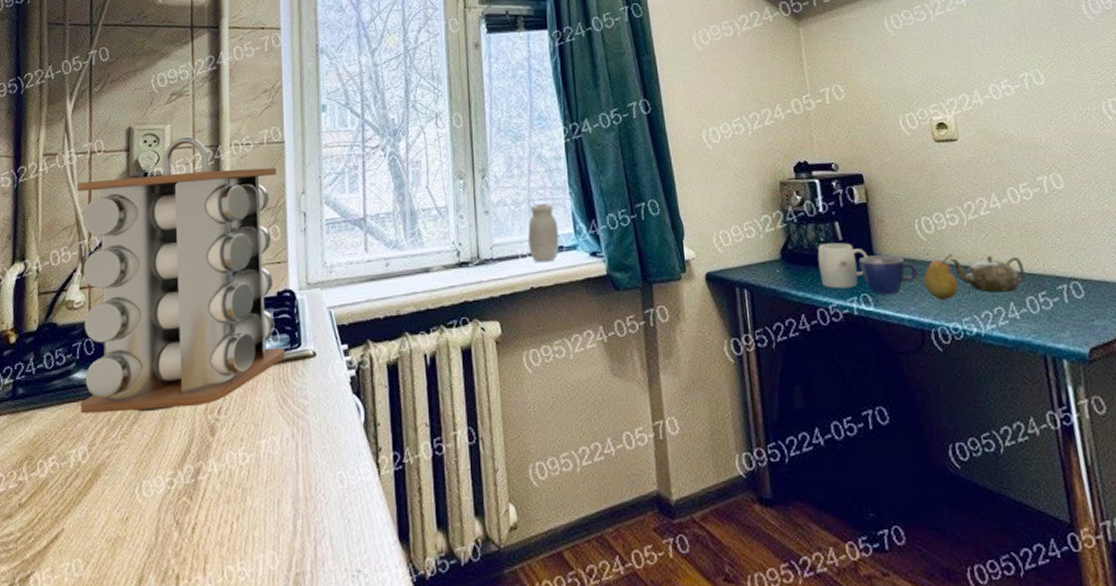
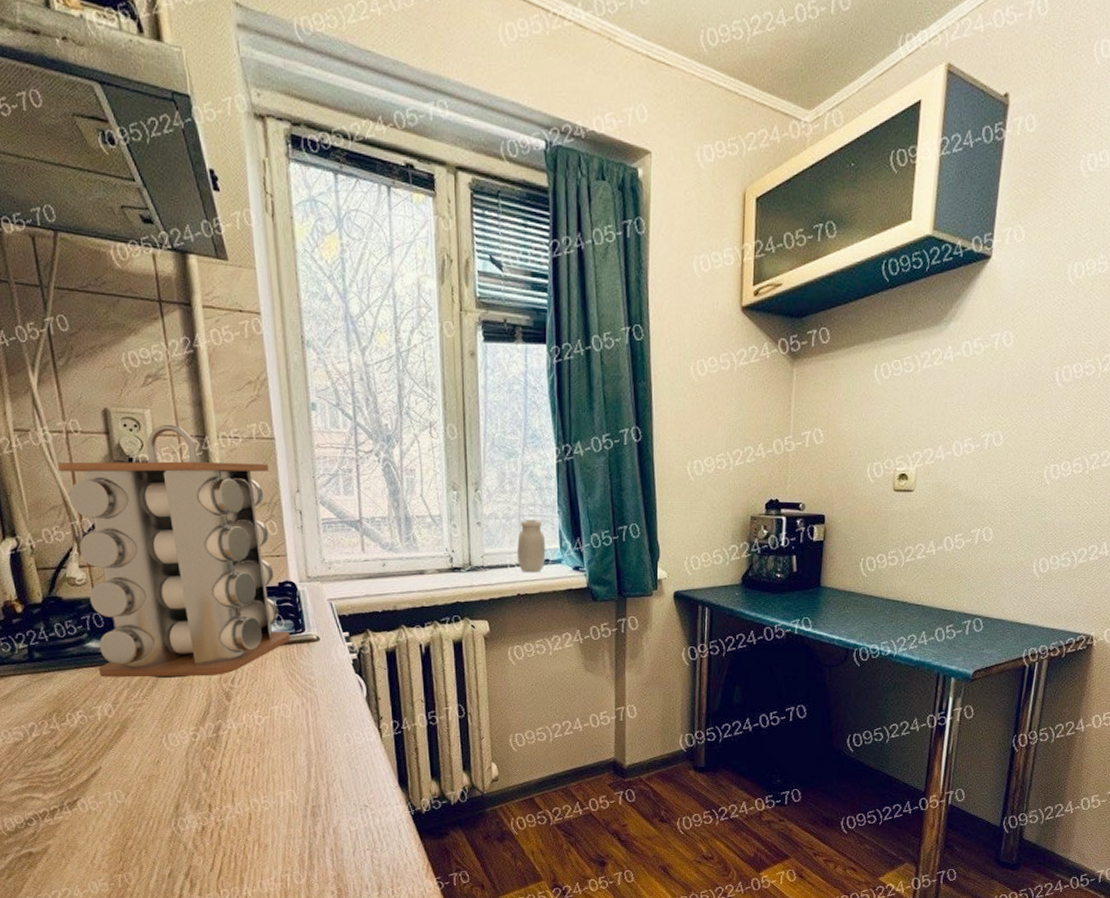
mug: present [817,242,868,289] -> none [772,573,816,612]
cup: present [858,255,919,296] -> none [806,586,855,620]
fruit: present [924,254,959,300] -> none [857,589,887,626]
teapot: present [950,256,1025,292] -> none [882,593,941,623]

